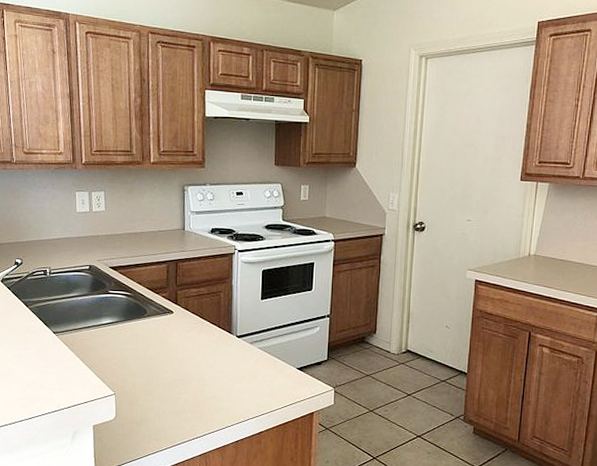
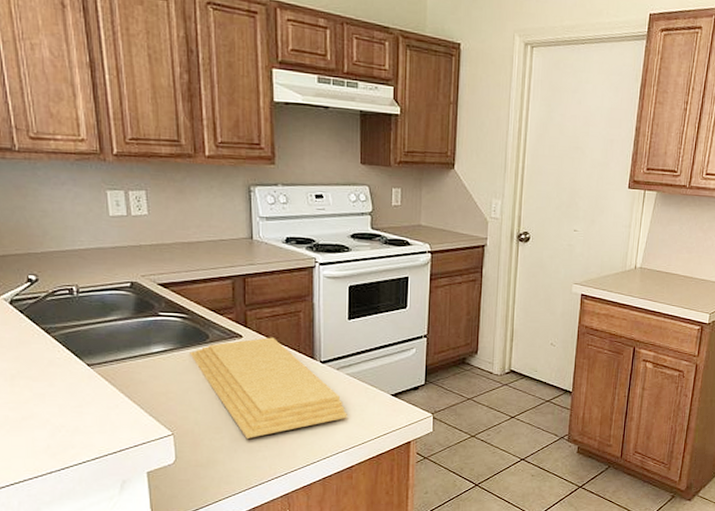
cutting board: none [131,313,258,401] -> present [190,337,347,438]

